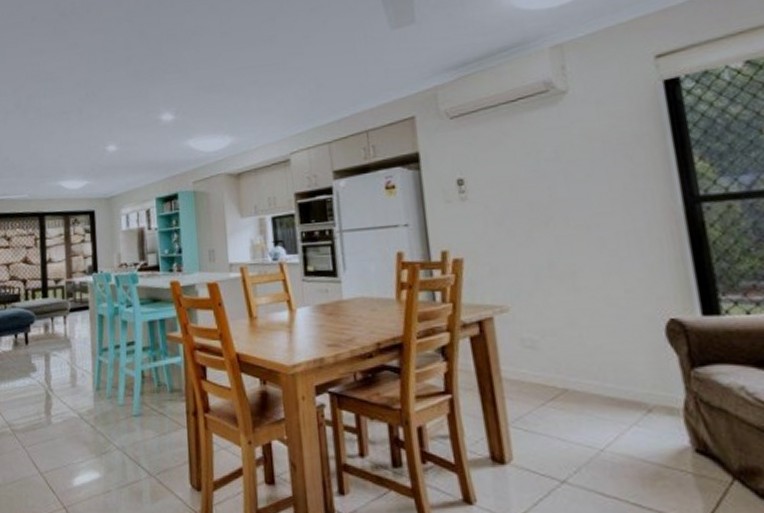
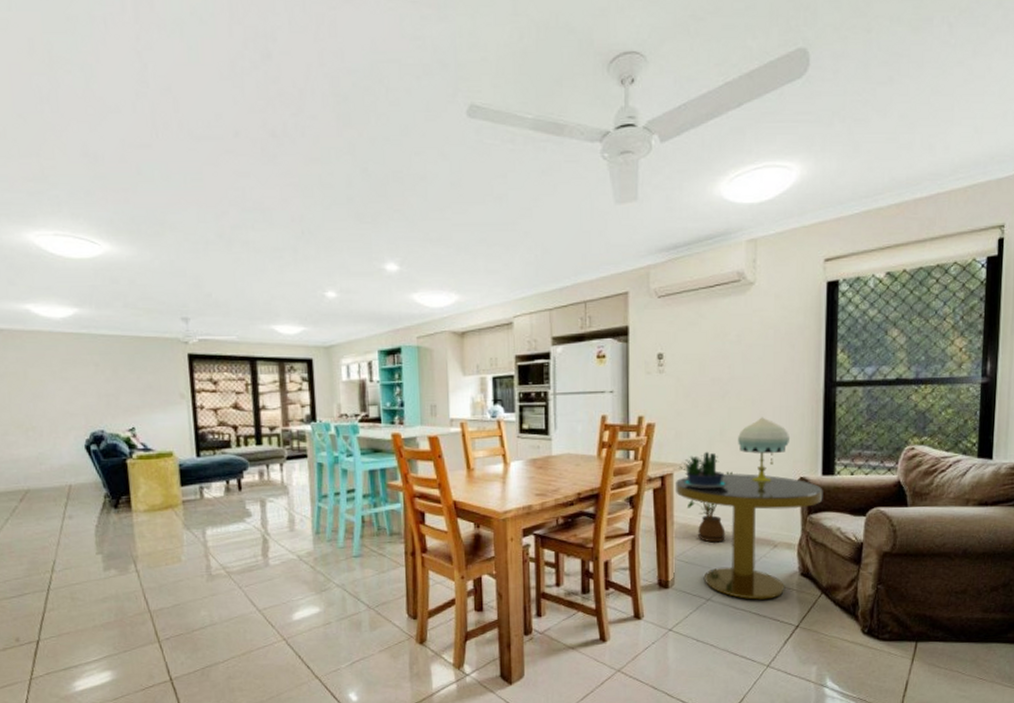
potted plant: none [496,289,569,337] -> present [676,451,729,489]
side table: none [497,315,710,485] -> present [675,473,823,600]
house plant: none [516,313,576,405] -> present [686,471,733,543]
table lamp: none [573,245,647,327] -> present [738,417,791,482]

